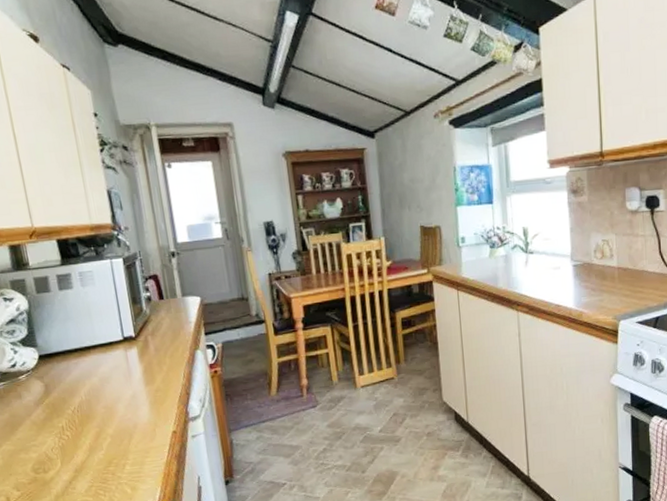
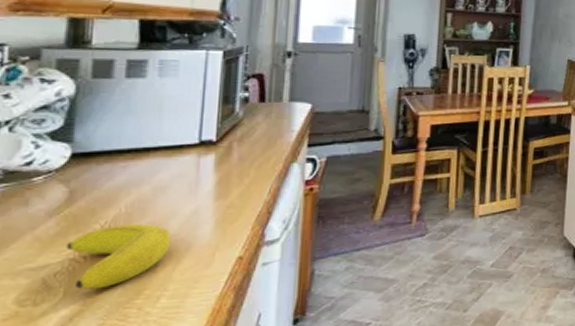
fruit: none [53,408,123,460] -> present [66,223,172,290]

